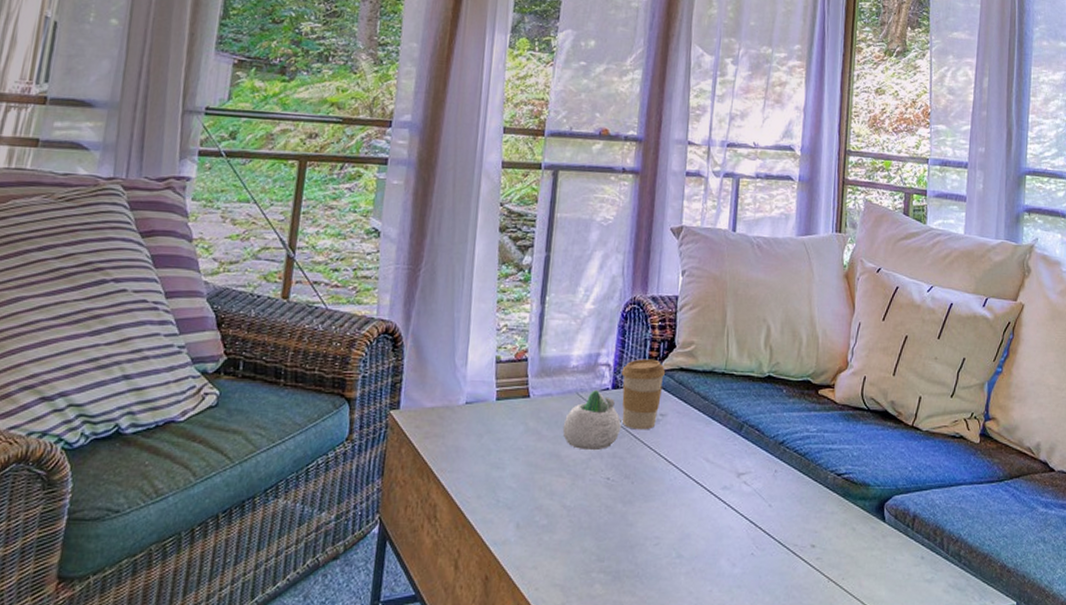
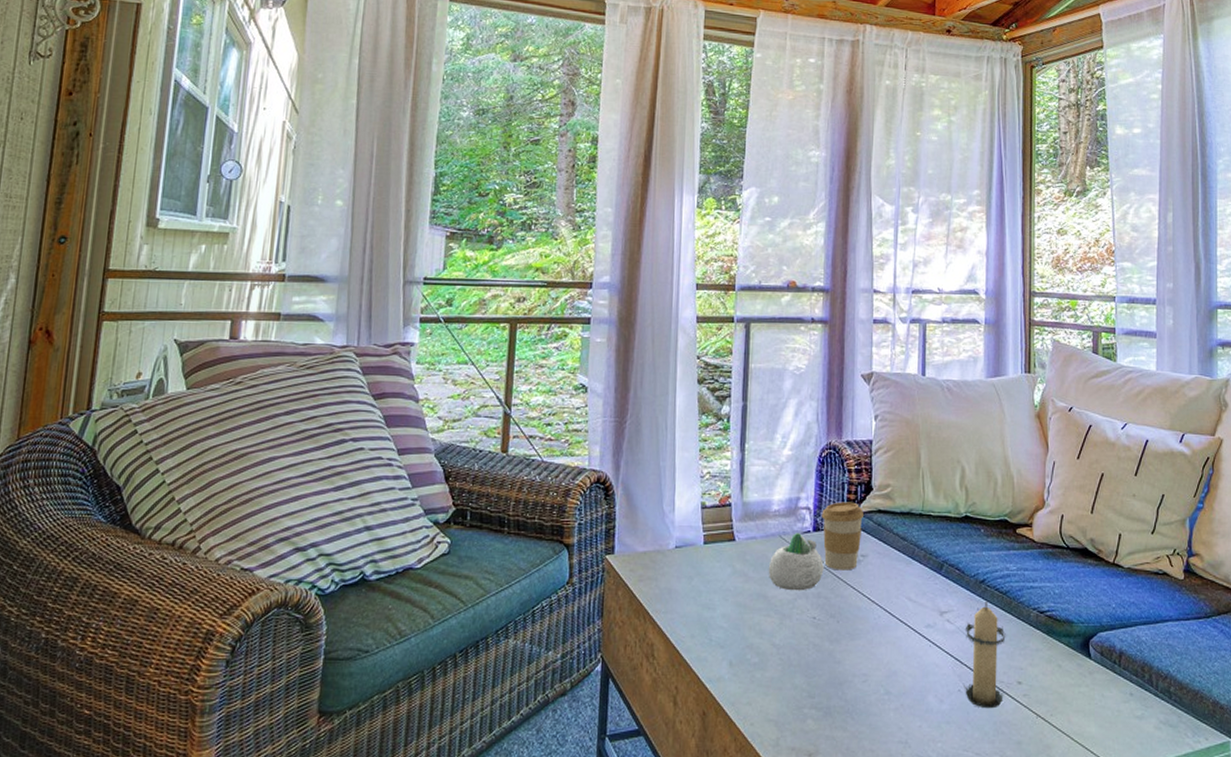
candle: none [757,462,802,572] -> present [964,601,1006,709]

